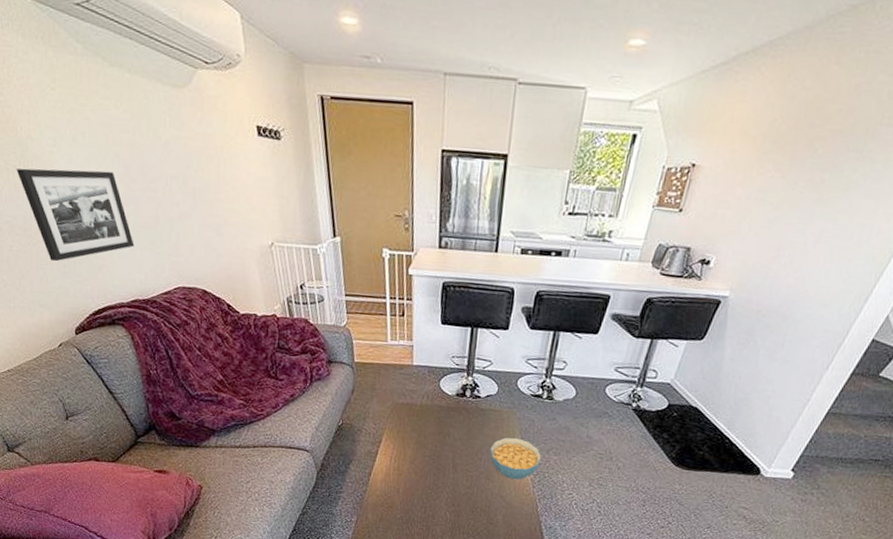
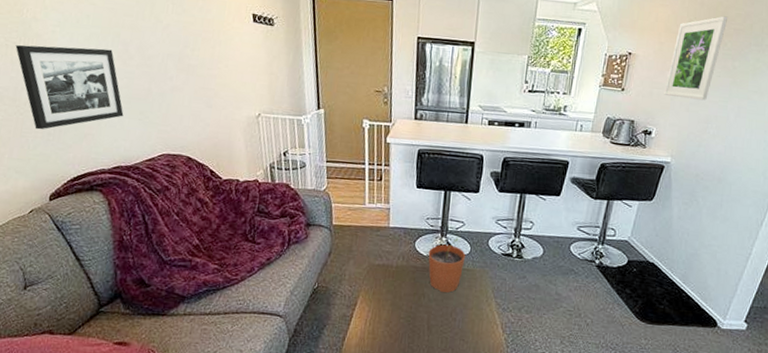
plant pot: none [453,378,493,433] -> present [428,238,466,293]
cereal bowl: present [490,437,542,480] -> none [464,296,514,340]
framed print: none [730,113,825,223] -> present [664,16,728,101]

